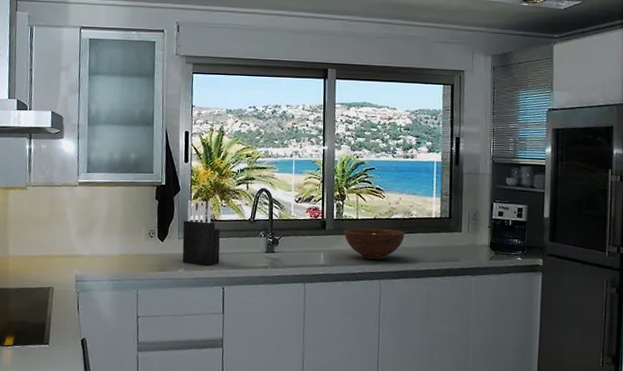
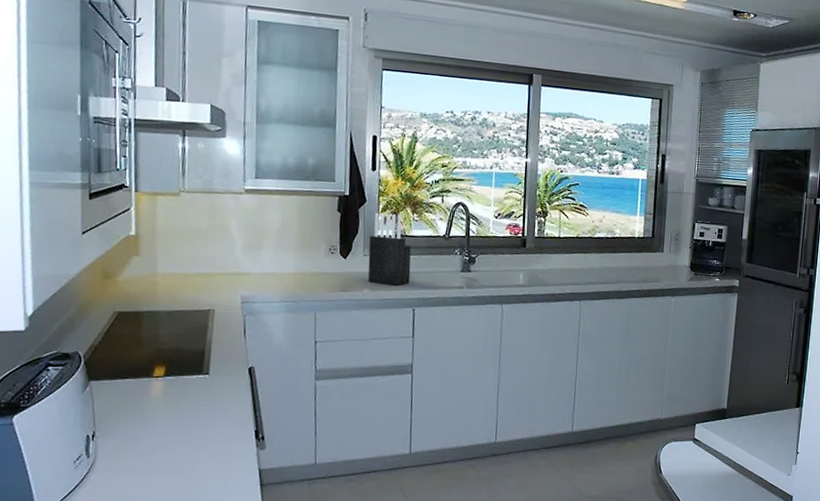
fruit bowl: present [344,227,405,260] -> none [545,246,607,280]

